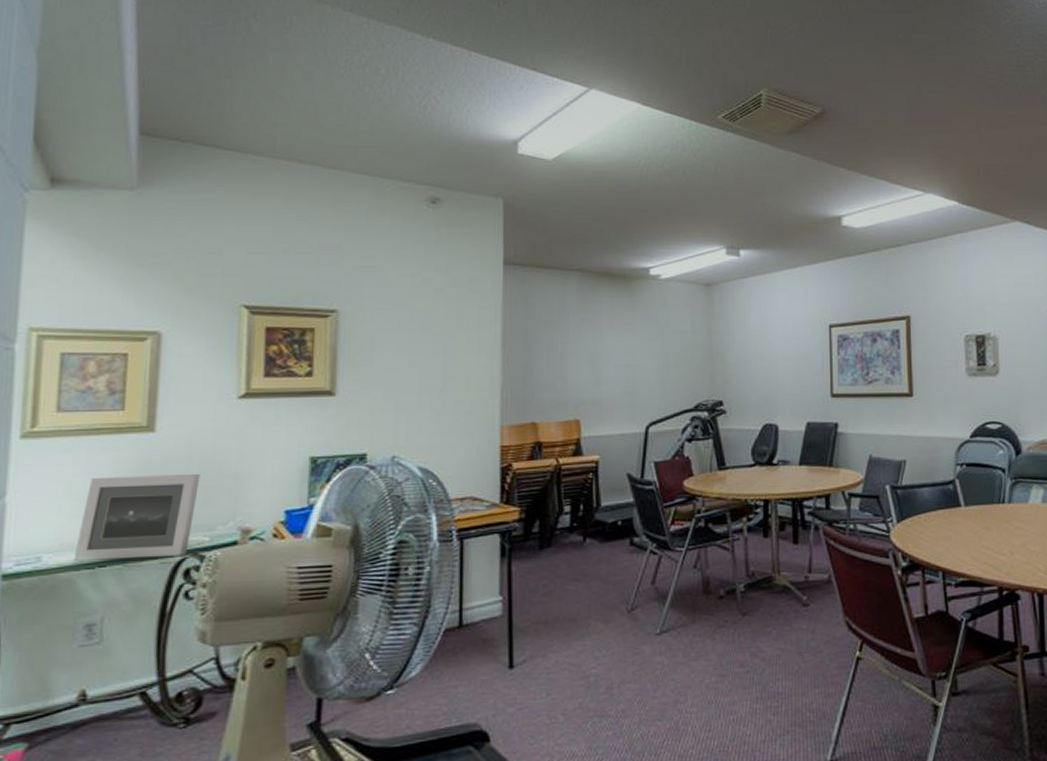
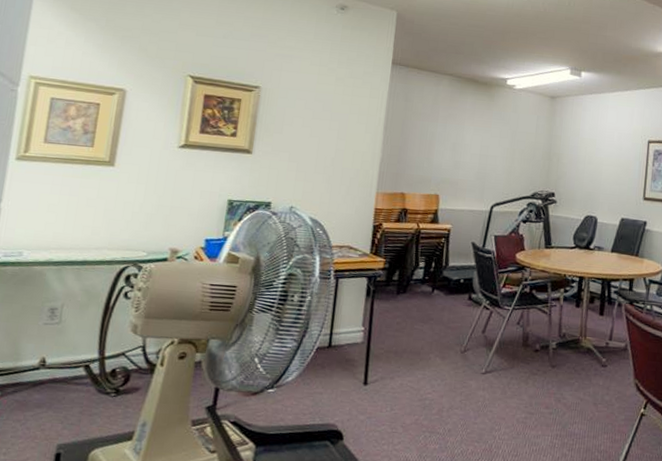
picture frame: present [73,474,201,561] -> none [45,196,145,265]

